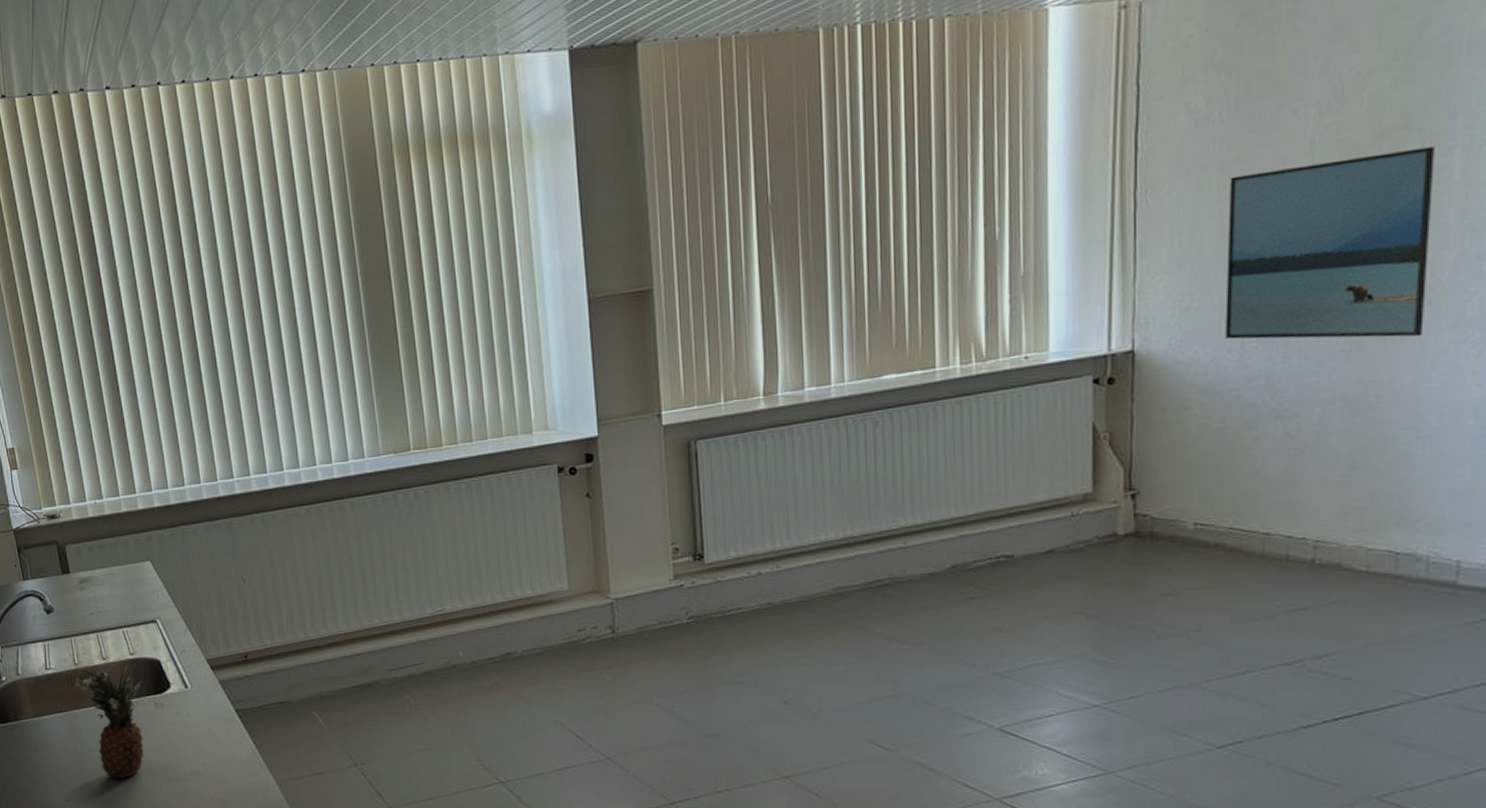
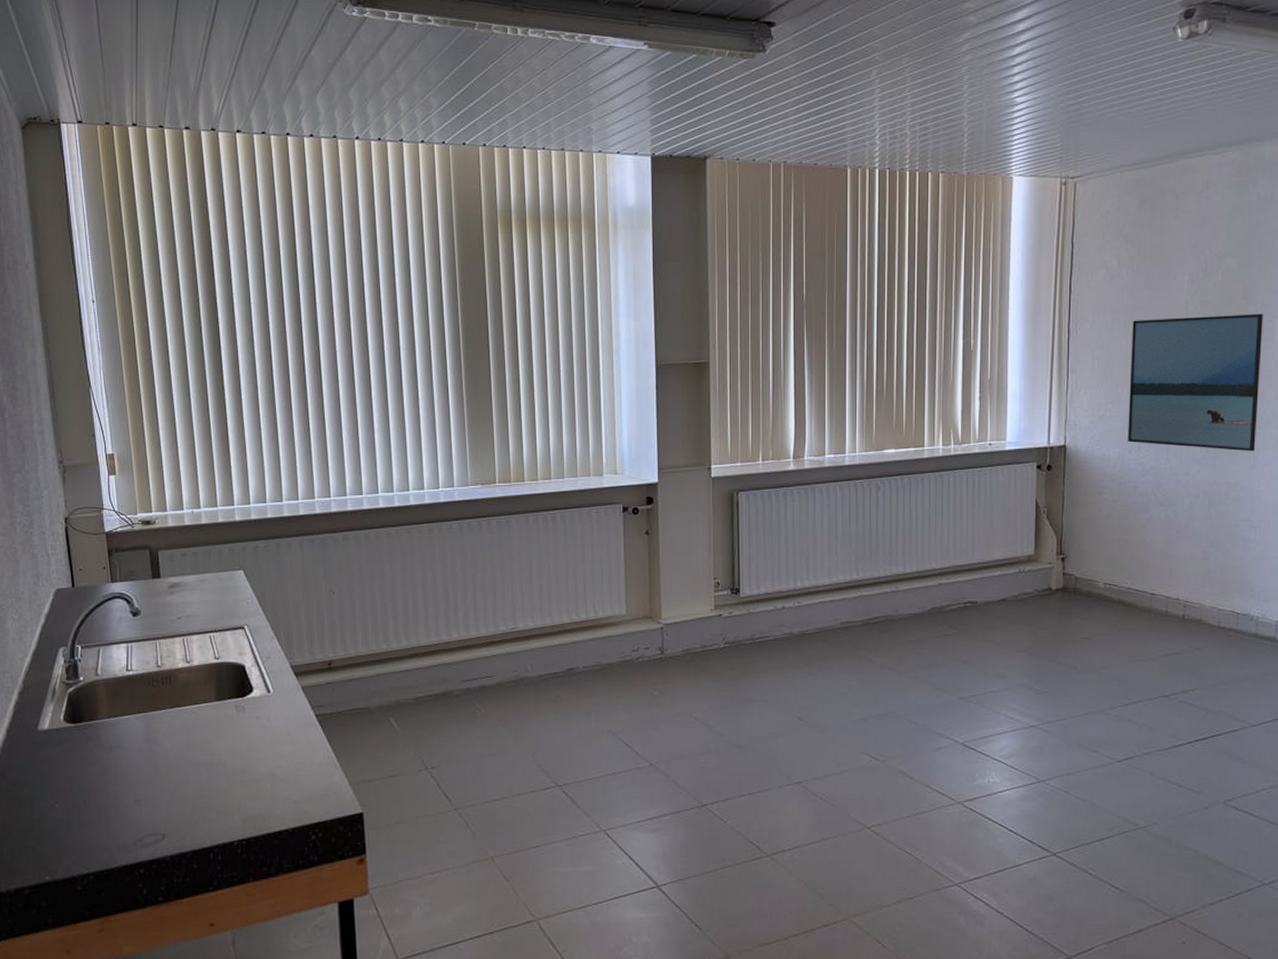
fruit: present [71,663,144,780] -> none [152,667,226,781]

